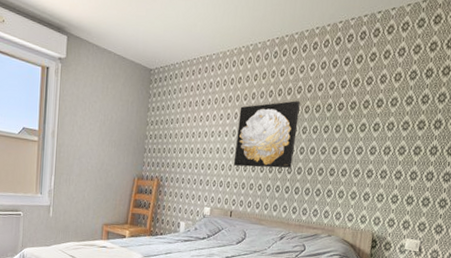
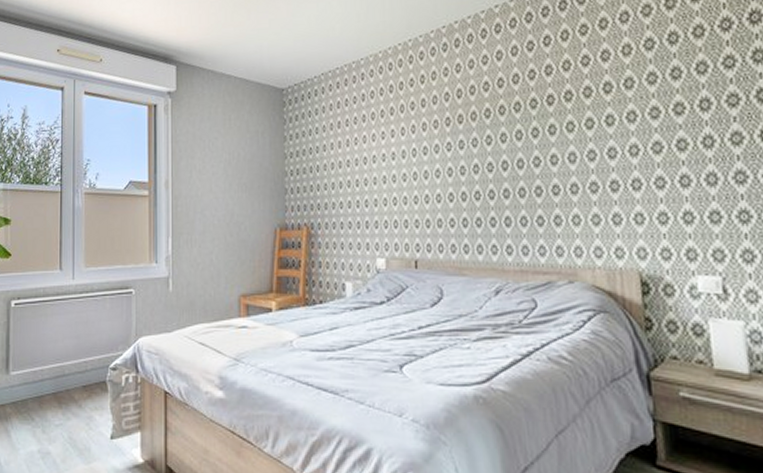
wall art: present [233,101,300,169] -> none [407,101,494,197]

